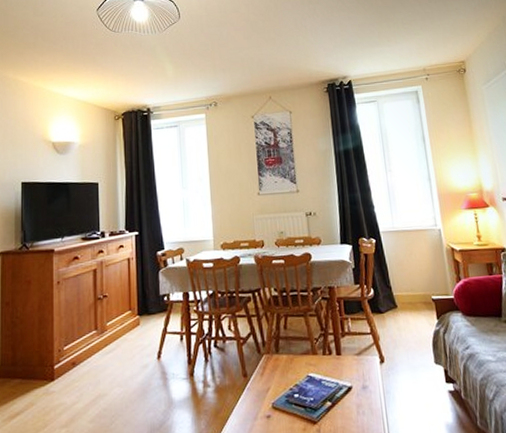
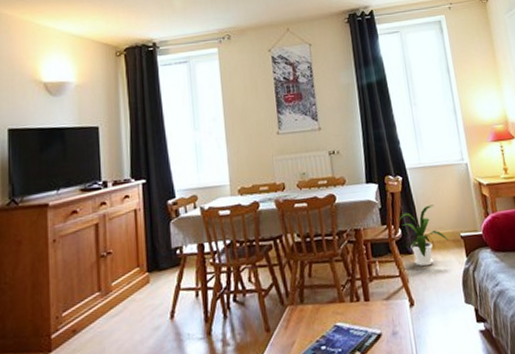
house plant: none [370,267,420,326] -> present [398,204,448,267]

